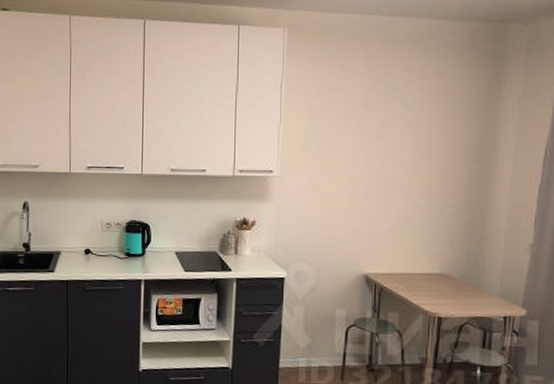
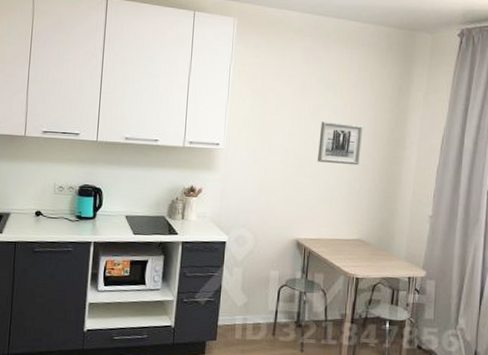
wall art: none [388,140,443,188] -> present [318,122,364,166]

